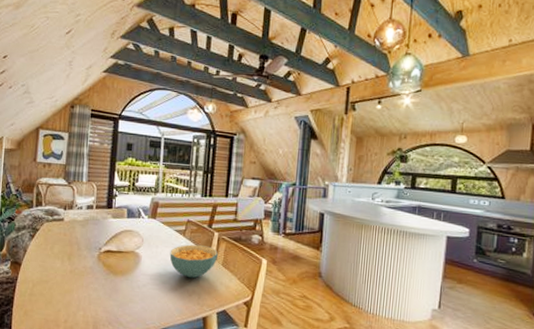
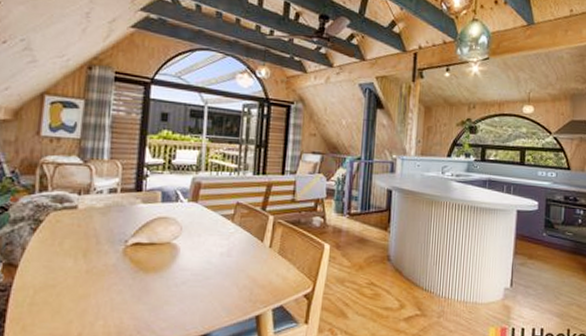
cereal bowl: present [169,244,218,279] -> none [215,231,273,271]

